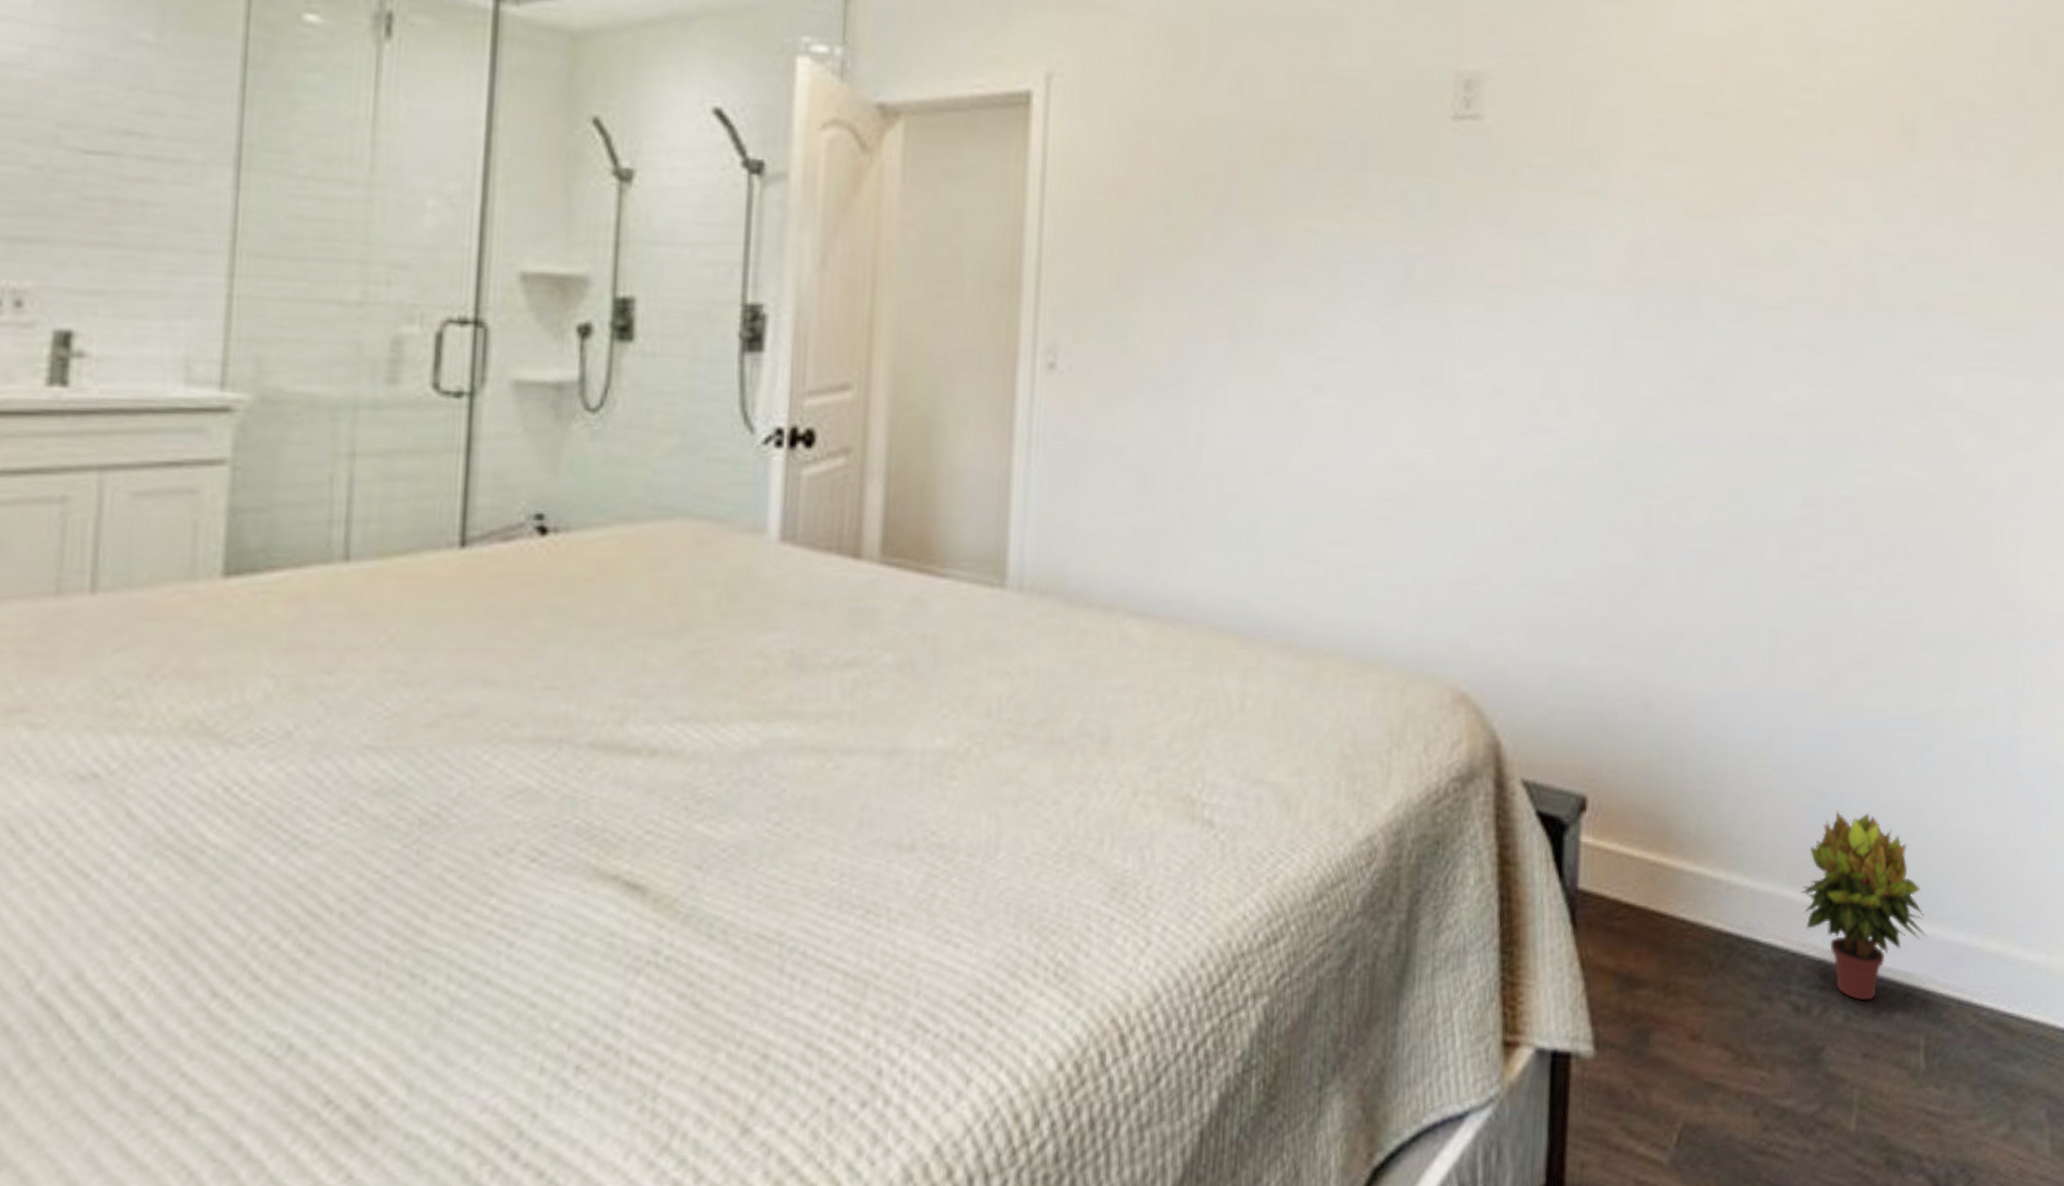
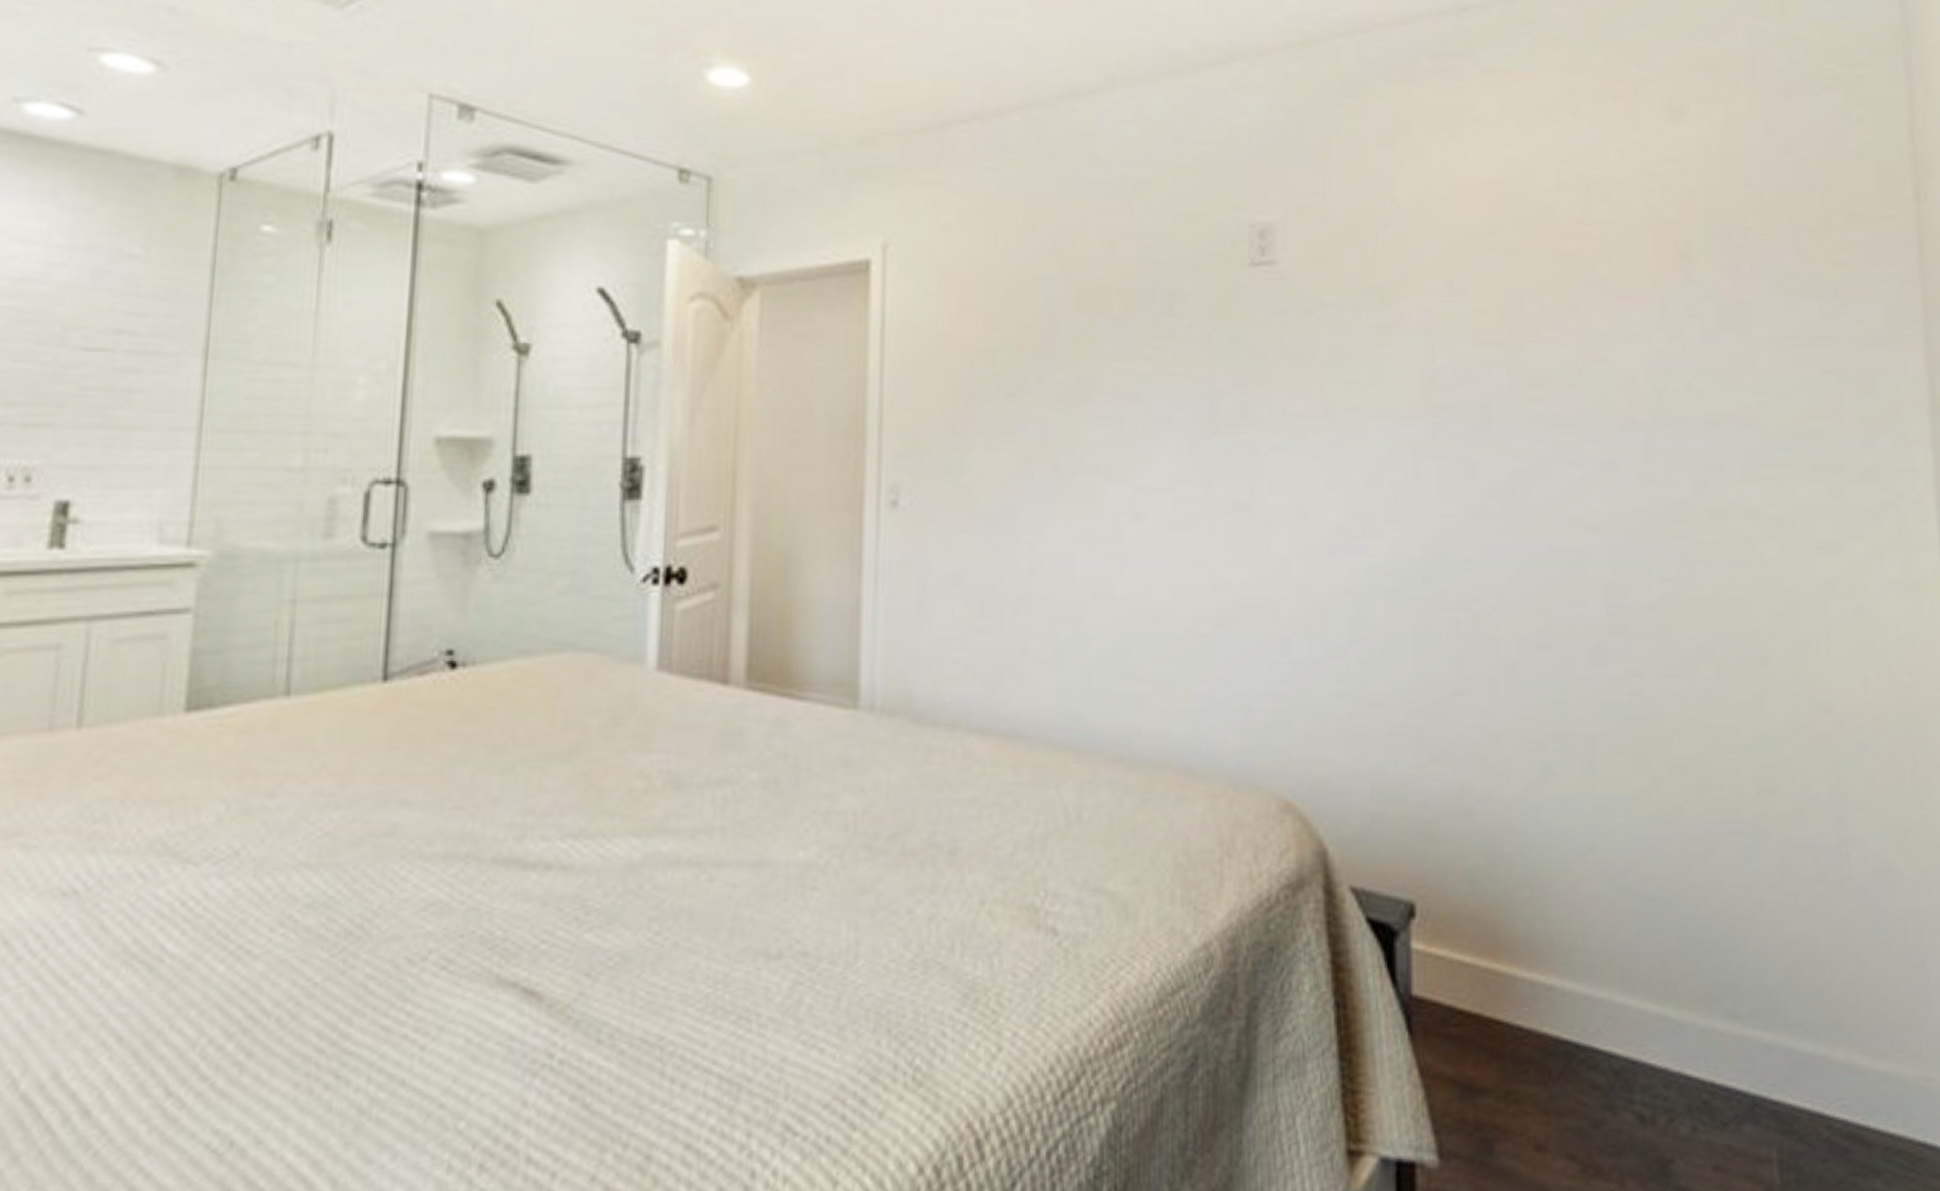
potted plant: present [1801,811,1927,1001] -> none [1636,916,1770,1111]

